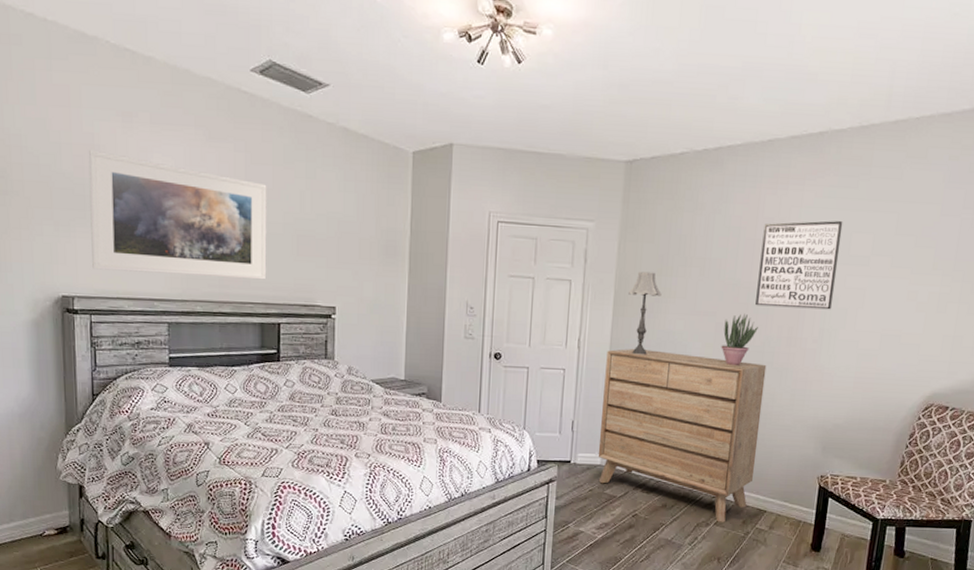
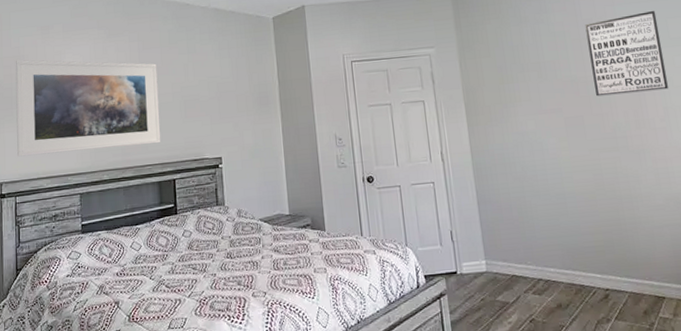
dresser: present [598,349,767,523] -> none [469,149,644,316]
table lamp: present [629,271,662,355] -> none [478,82,508,159]
potted plant: present [721,313,758,366] -> none [572,105,605,155]

